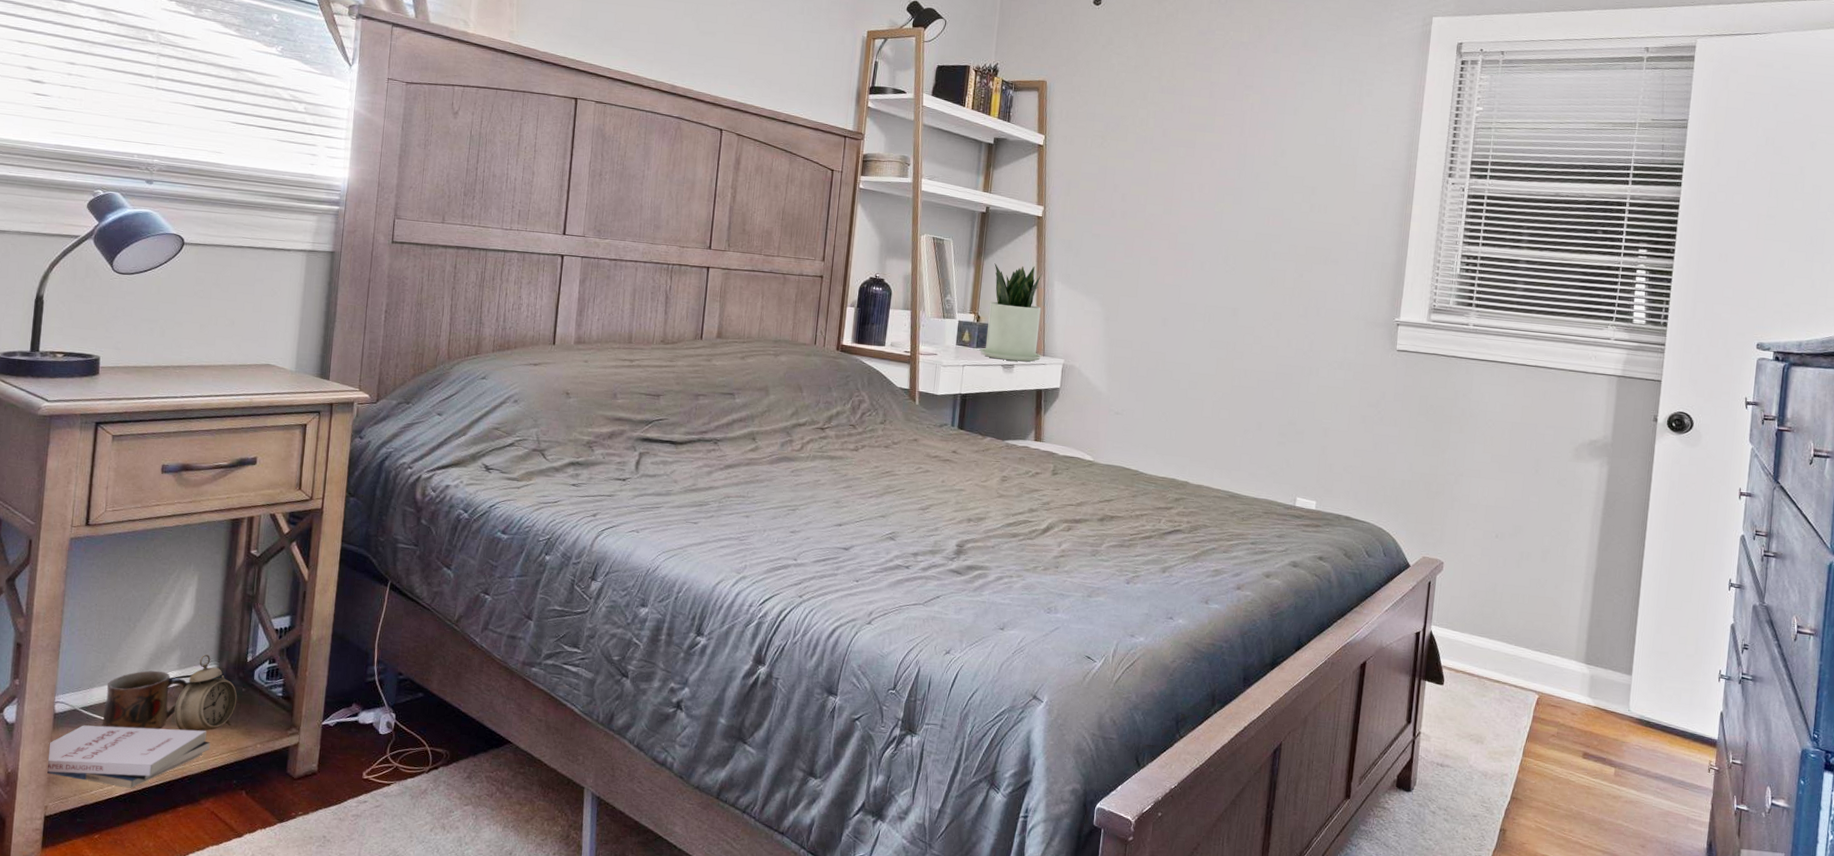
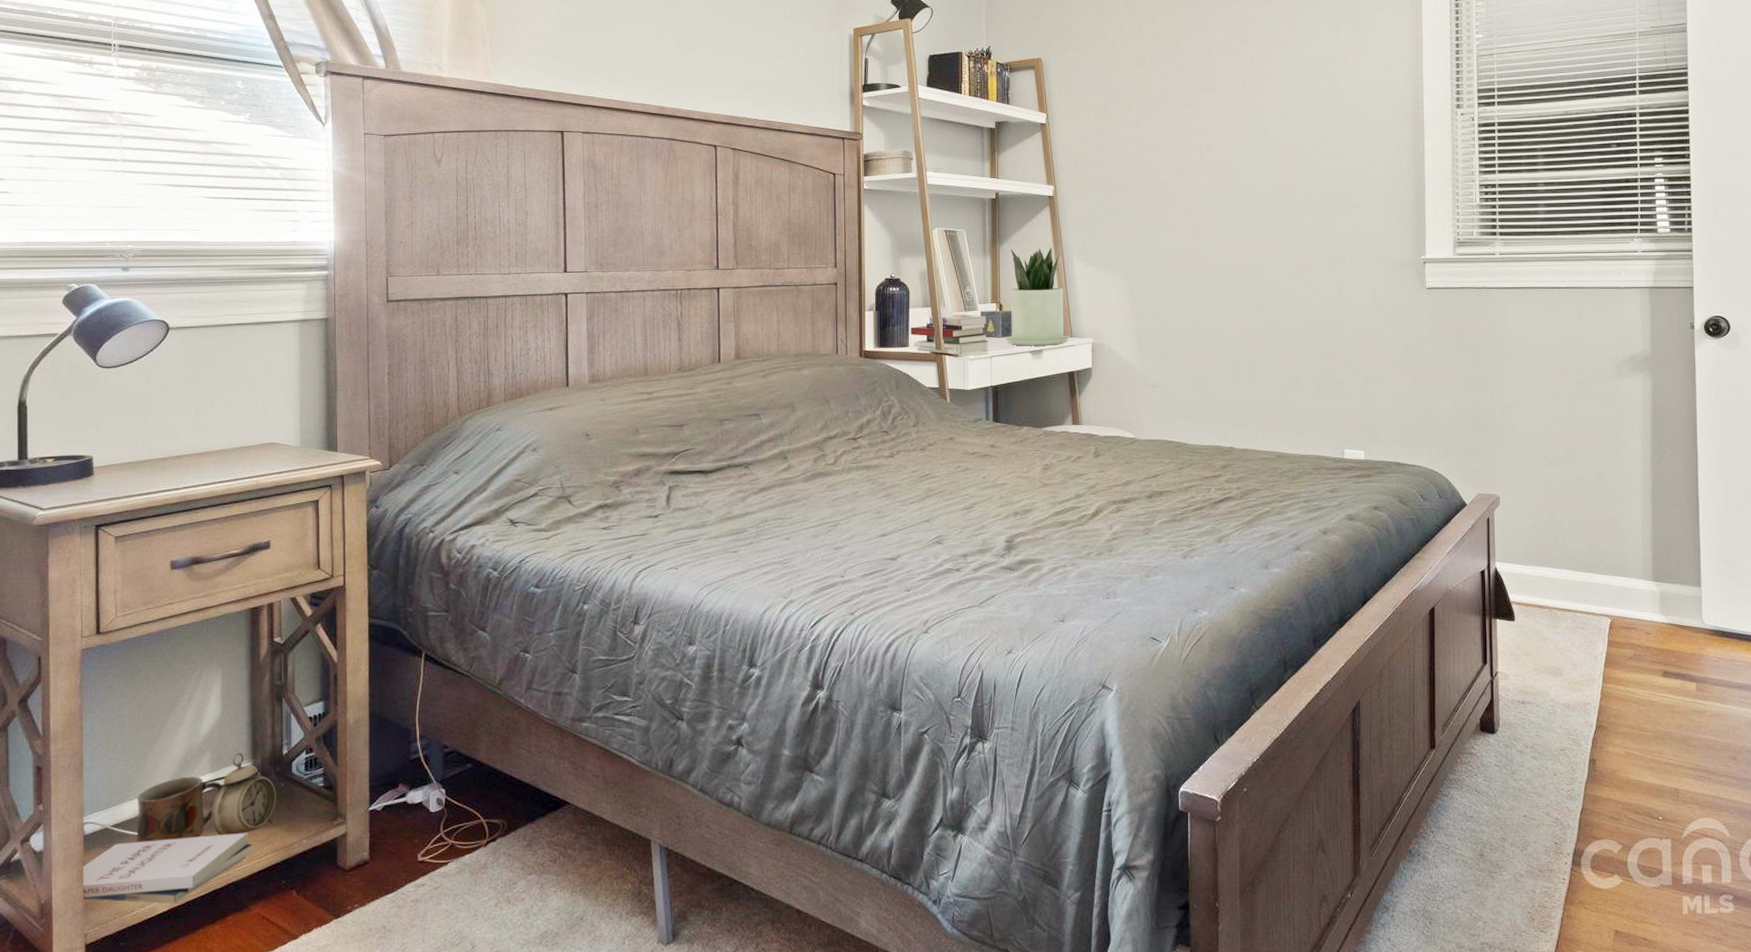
books: none [888,319,963,363] -> present [911,314,989,357]

